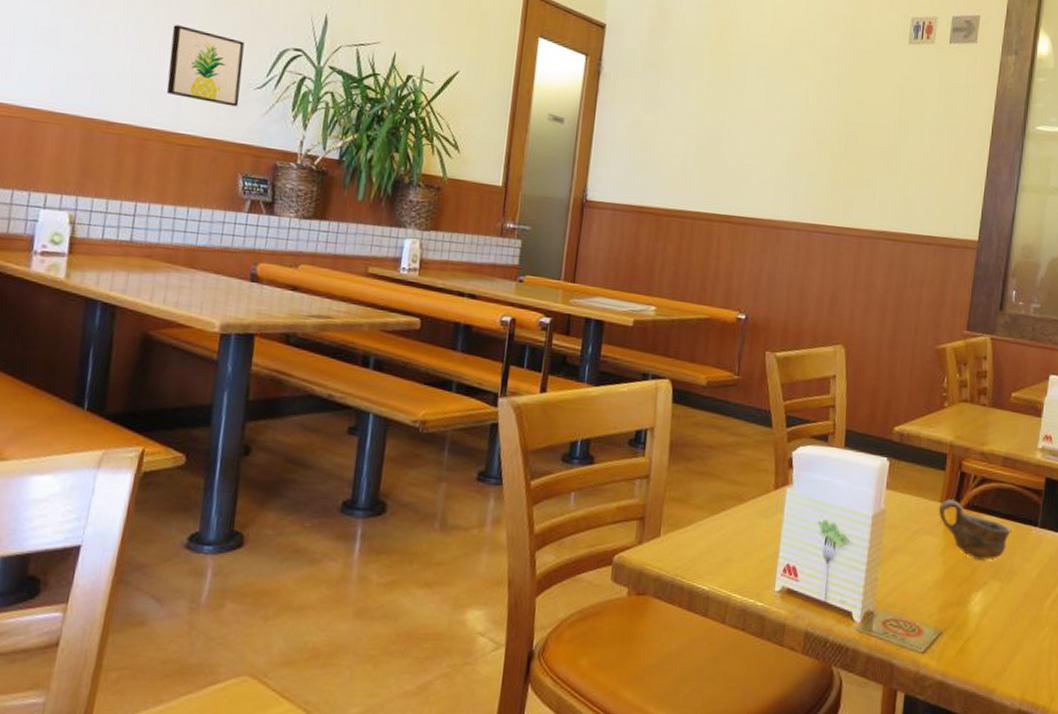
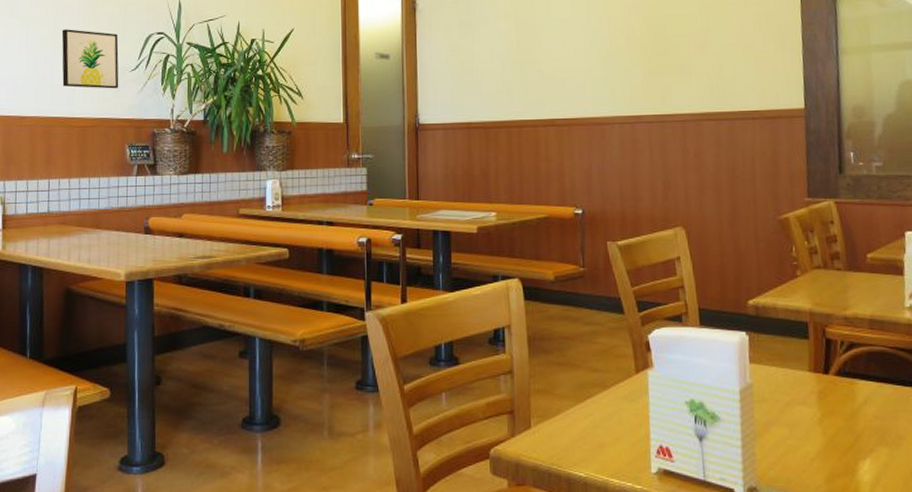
cup: present [938,499,1011,560] -> none [807,368,891,427]

